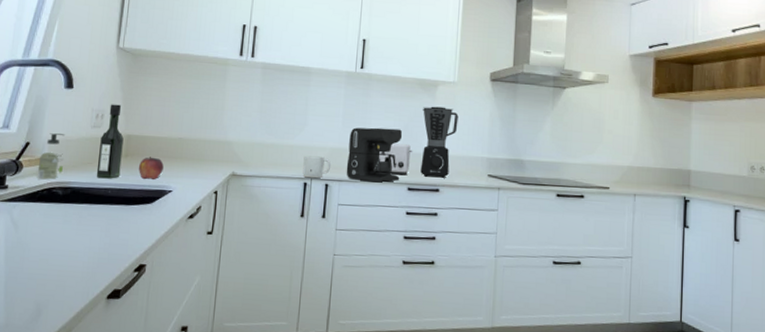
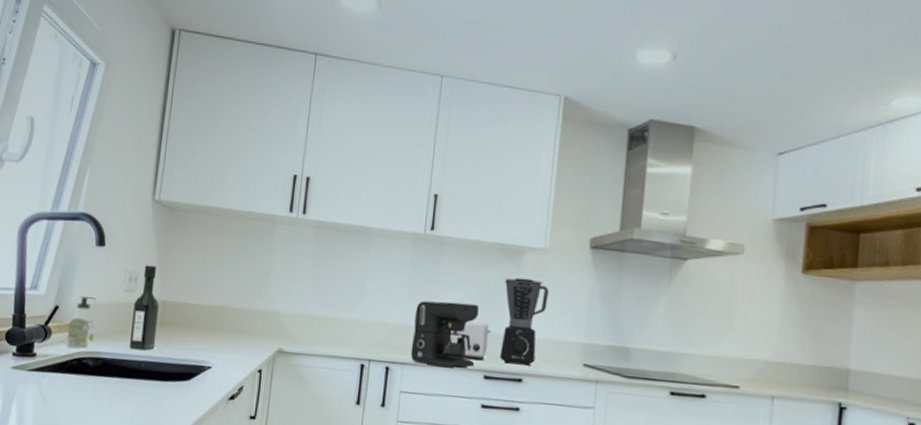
fruit: present [138,157,164,181] -> none [174,327,203,354]
mug: present [302,155,331,179] -> none [359,332,393,360]

